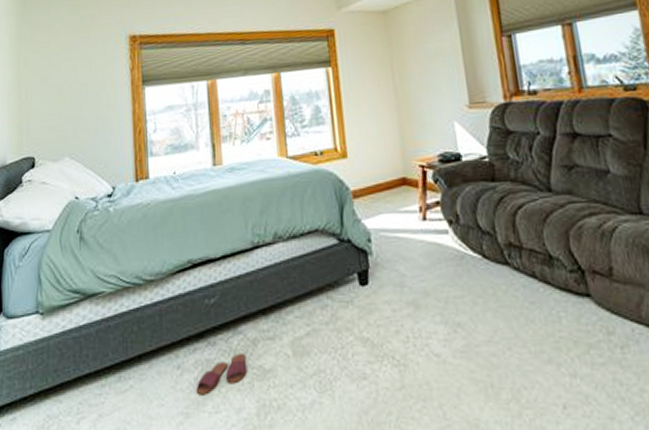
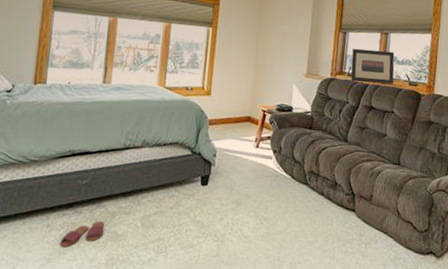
picture frame: none [526,48,601,102] -> present [351,48,395,85]

